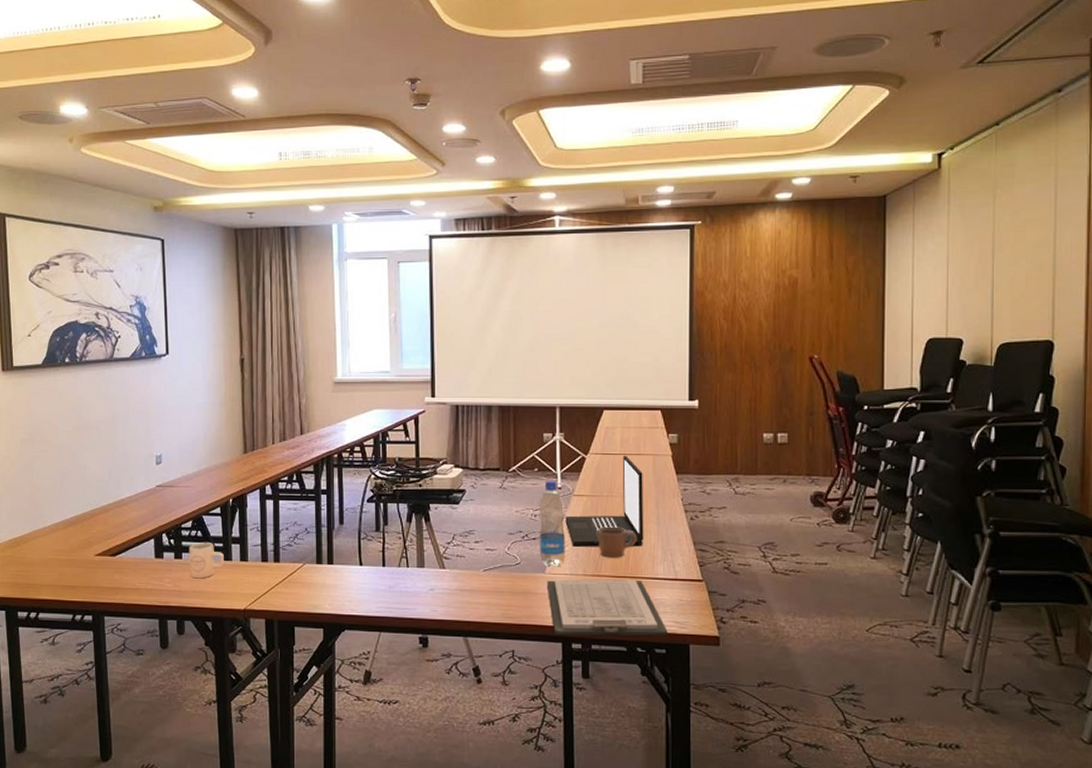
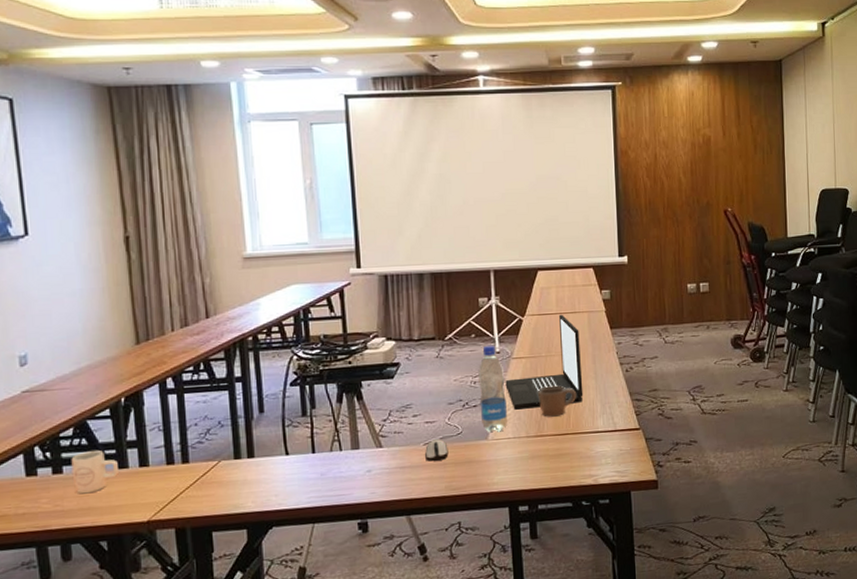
computer mouse: none [484,567,506,588] -> present [425,439,449,461]
clipboard: present [547,579,668,637] -> none [490,435,610,501]

